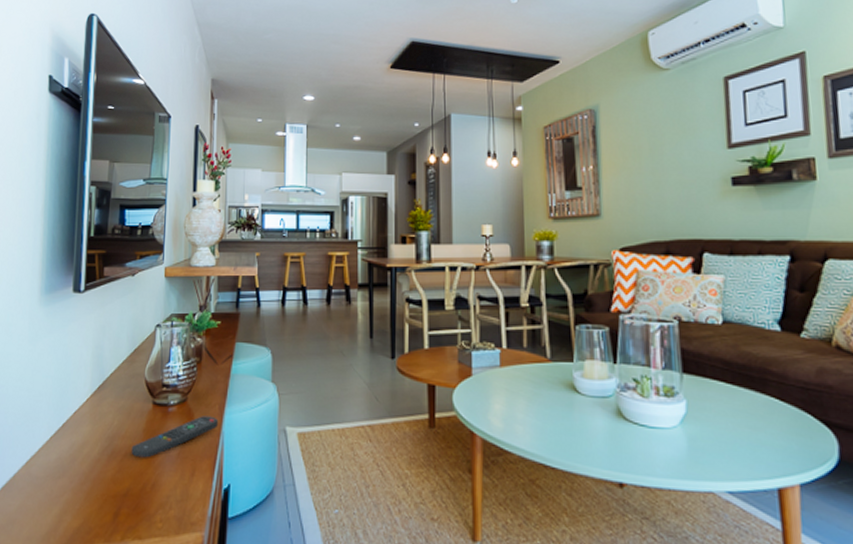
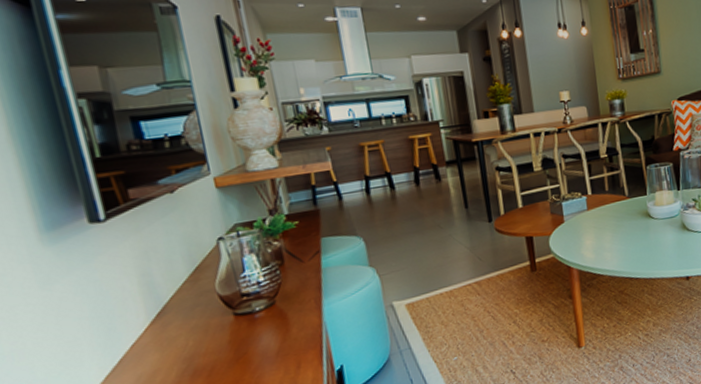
remote control: present [131,416,219,458] -> none [218,310,318,369]

